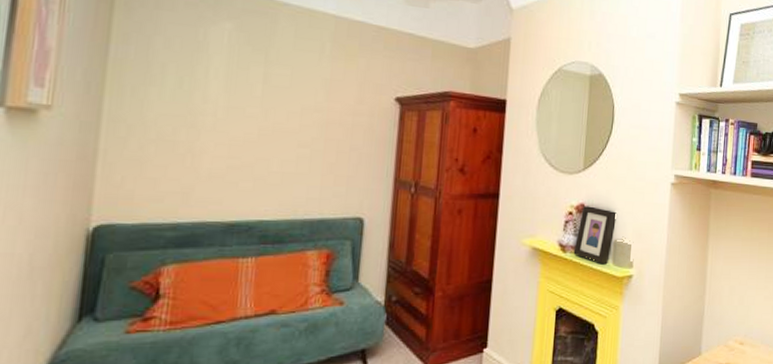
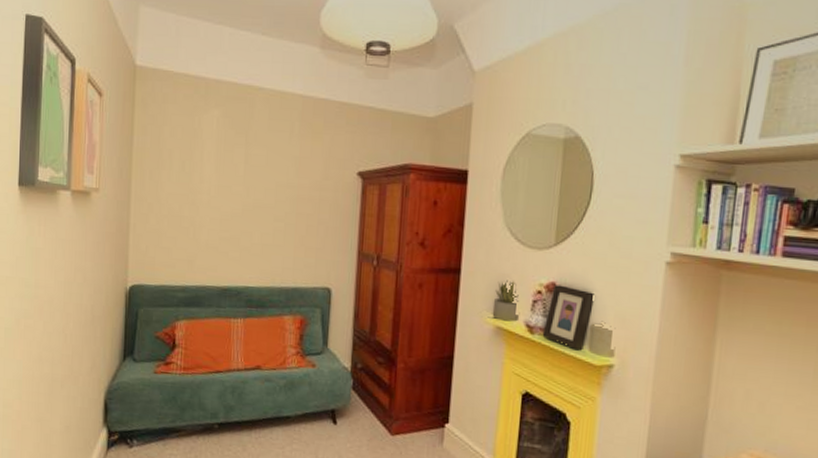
succulent plant: none [528,202,554,242] -> present [492,279,520,322]

